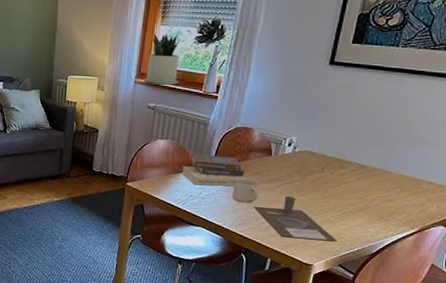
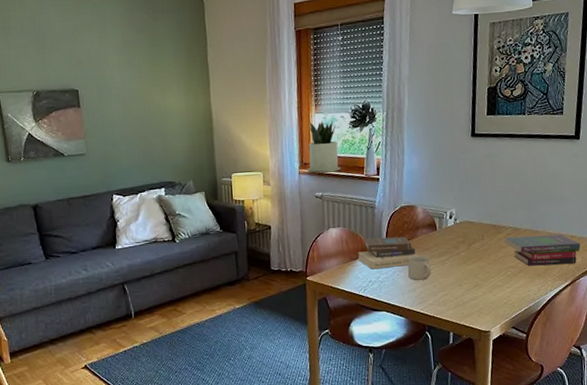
place setting: present [254,195,337,242] -> none [430,267,507,309]
books: none [347,174,439,212] -> present [505,234,580,266]

